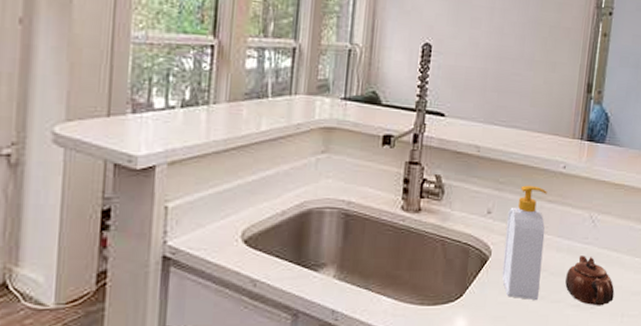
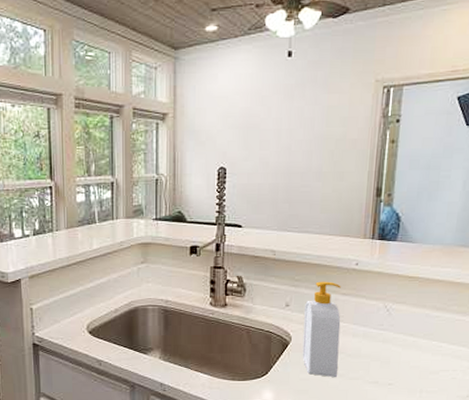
teapot: present [565,256,615,306] -> none [362,340,412,383]

